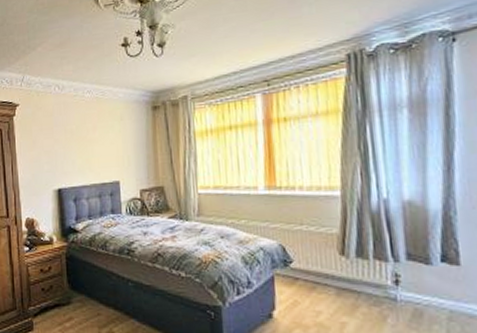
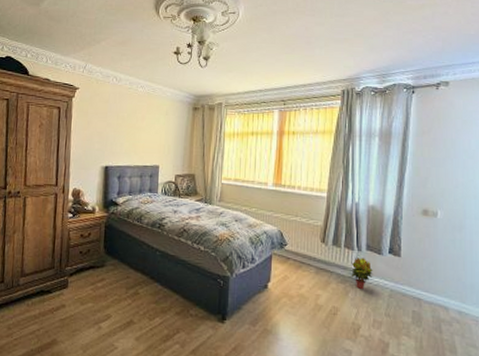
potted plant: none [385,270,423,313] -> present [350,257,374,290]

